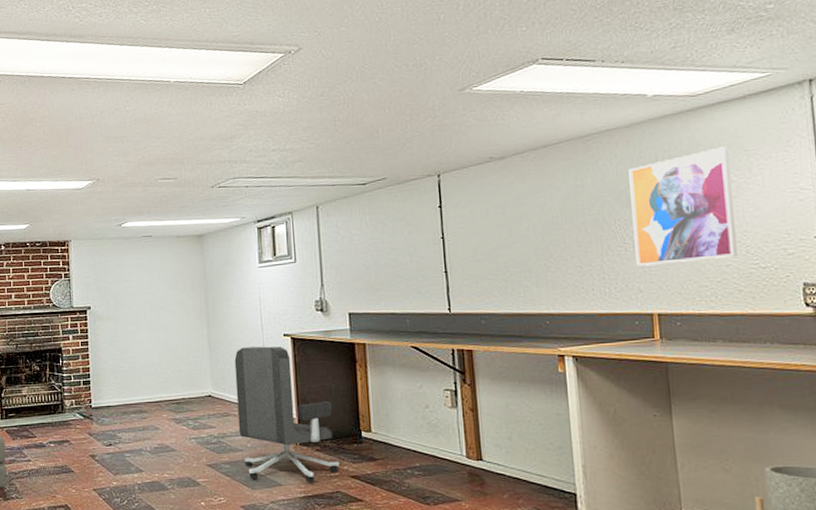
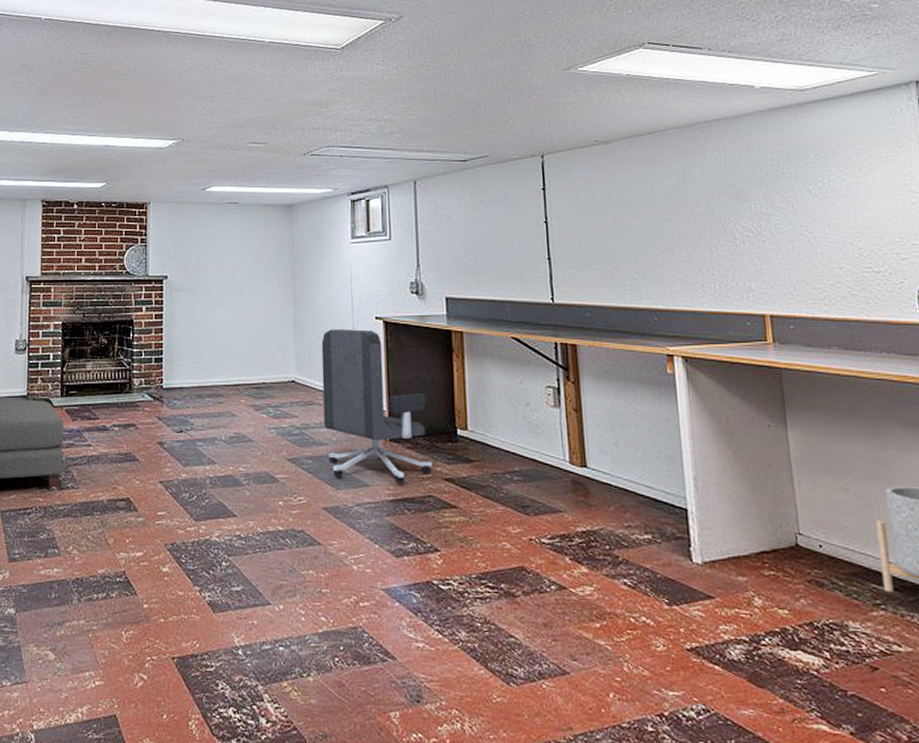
wall art: present [628,146,738,266] -> none [737,144,850,263]

